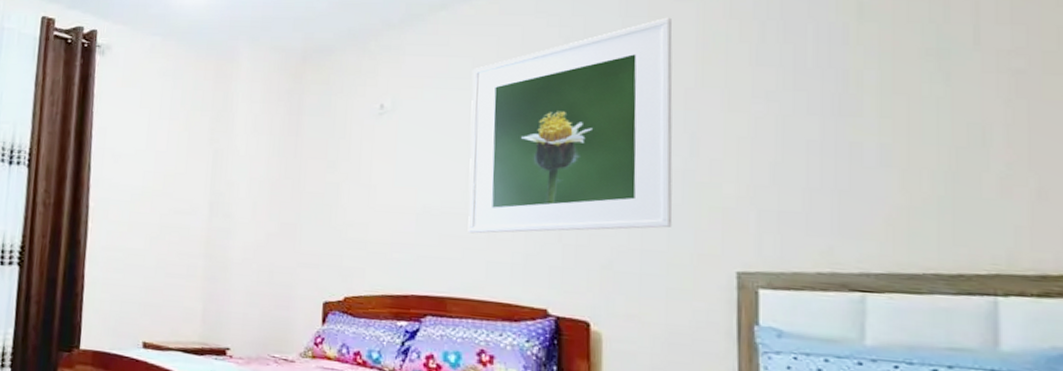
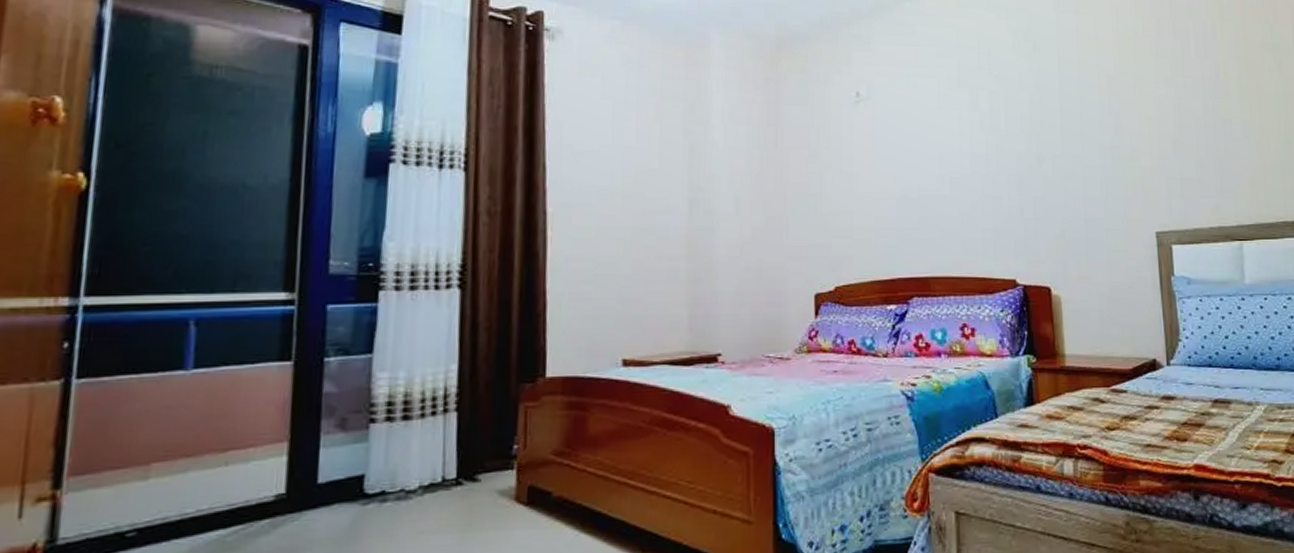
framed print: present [468,17,673,234] -> none [937,13,1107,214]

